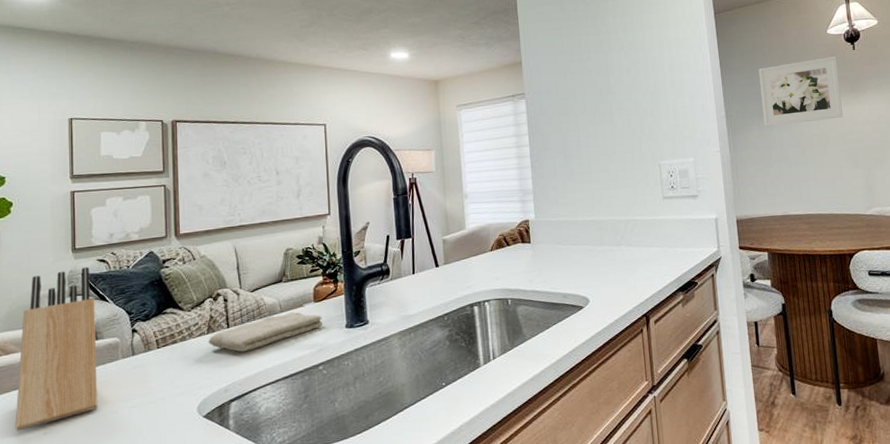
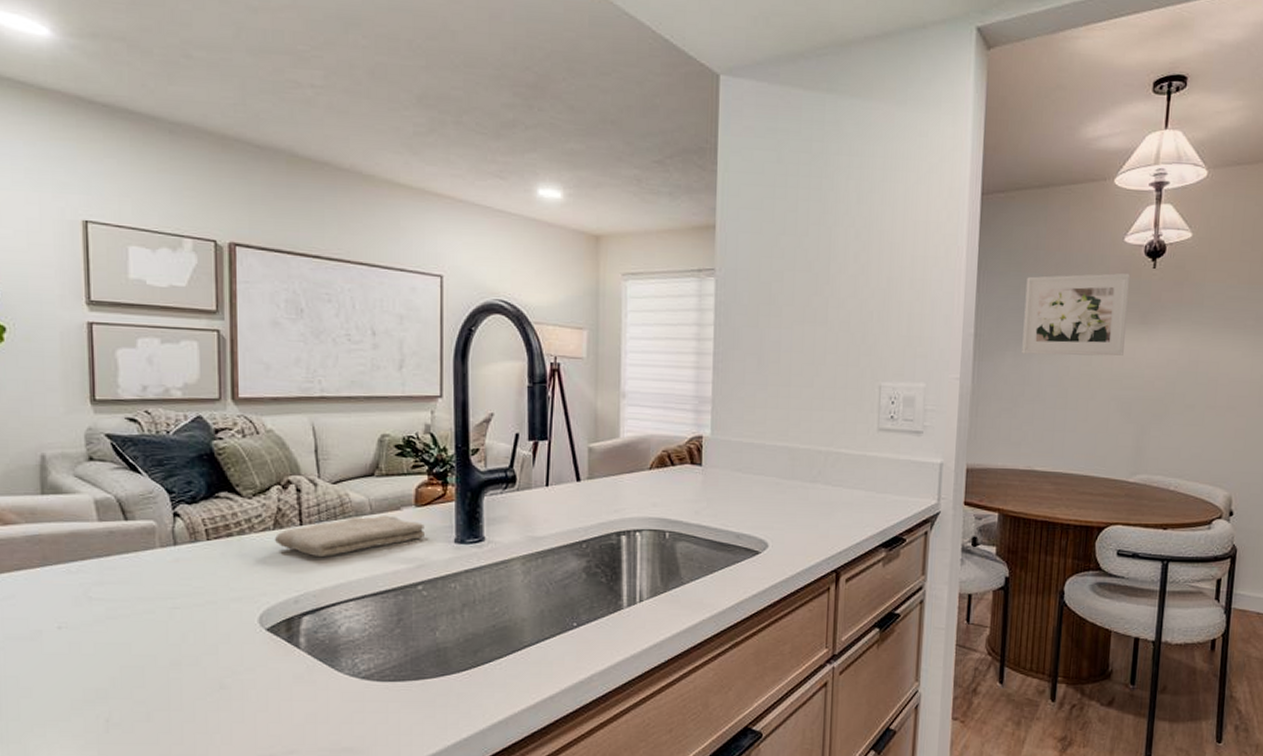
knife block: present [15,266,98,431] -> none [19,425,129,621]

